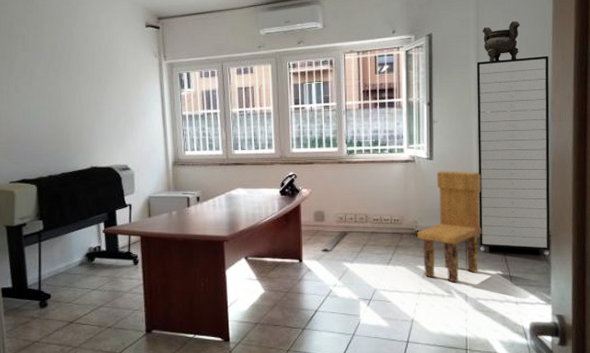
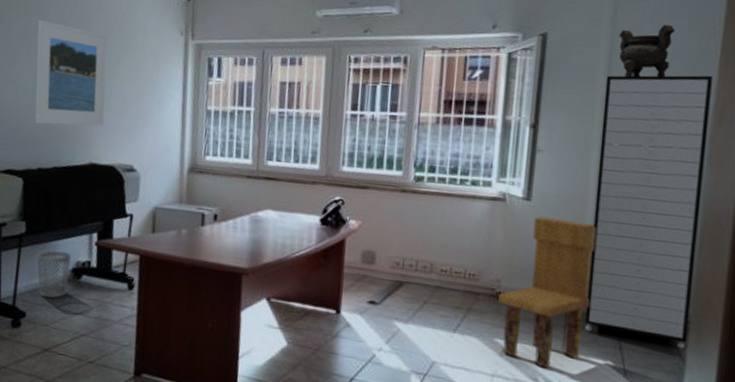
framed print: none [35,55,100,140] -> present [34,20,107,126]
wastebasket: none [55,241,84,280] -> present [37,251,71,298]

